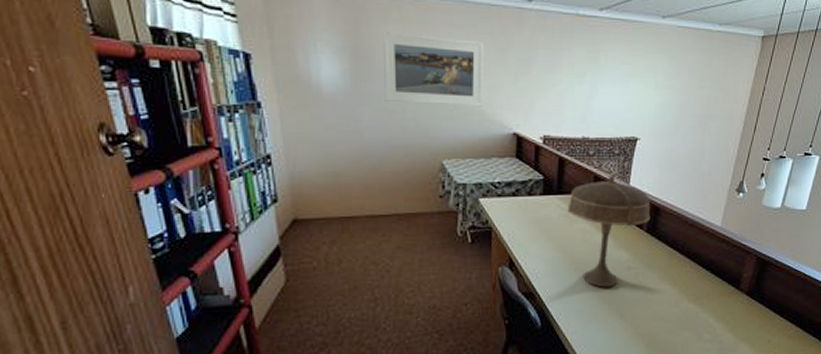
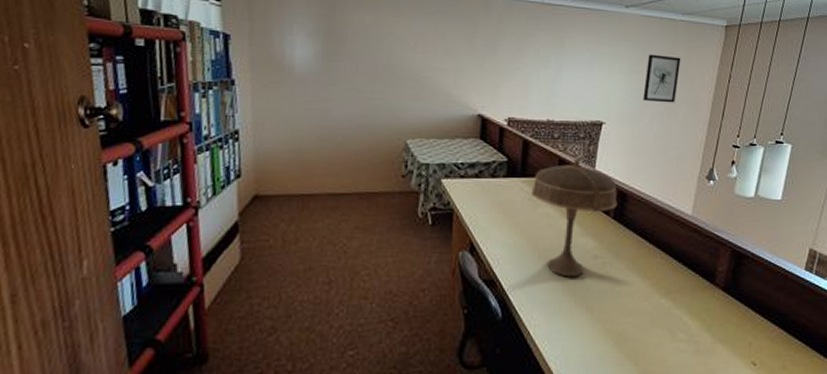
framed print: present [382,32,484,107] -> none [353,17,452,88]
wall art: none [678,67,716,117] -> present [643,54,681,103]

